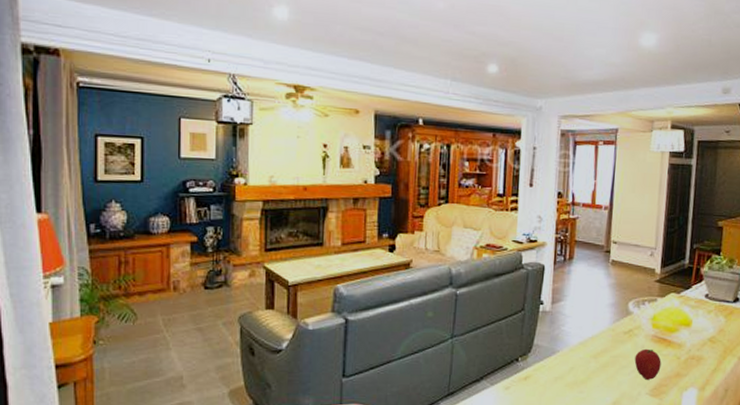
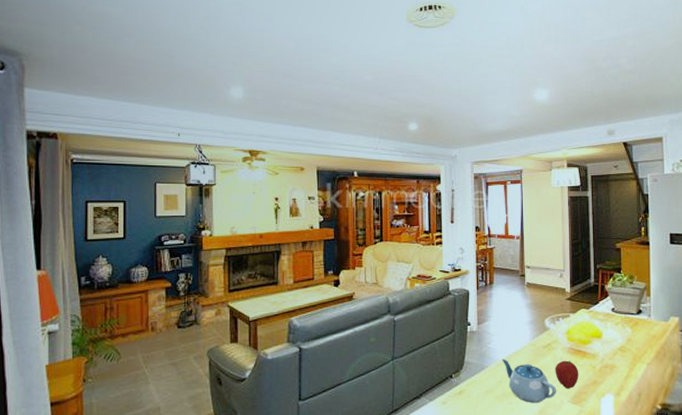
teapot: none [575,343,635,394] -> present [502,358,557,404]

